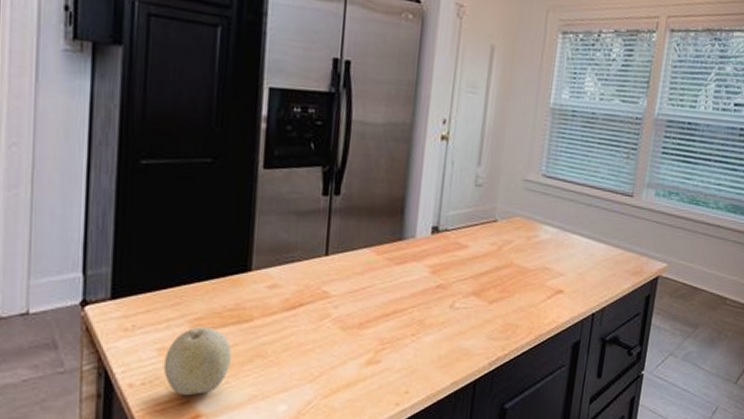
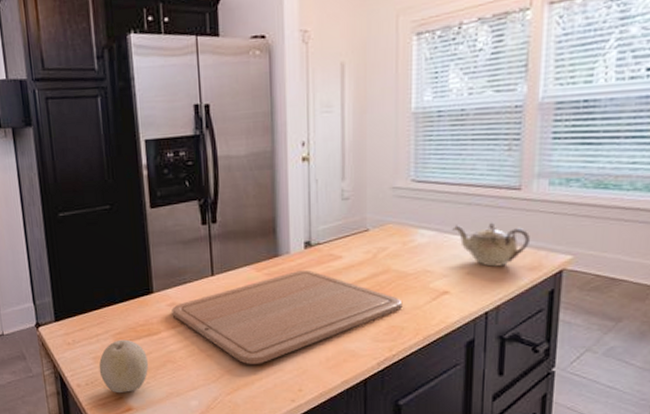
chopping board: none [271,257,520,362] -> present [172,269,403,364]
teapot: none [573,224,636,269] -> present [452,222,530,267]

